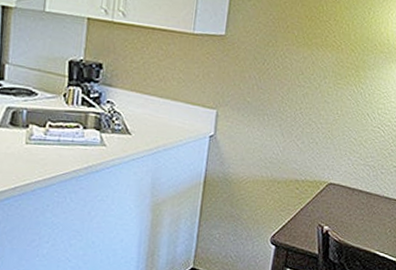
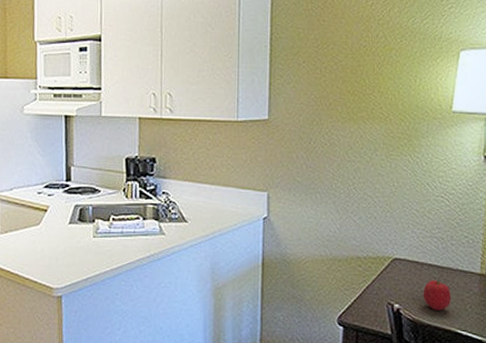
fruit: none [350,205,375,233] -> present [423,280,451,310]

